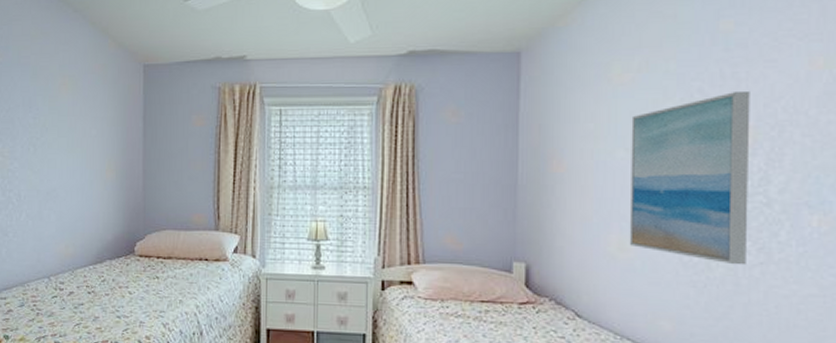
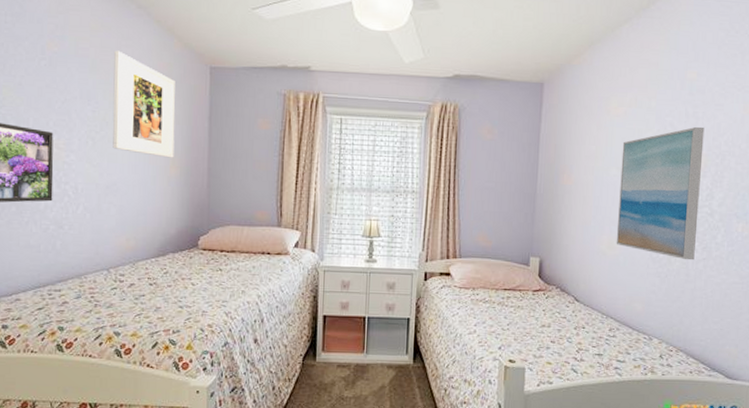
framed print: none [52,56,110,161] -> present [113,50,175,158]

